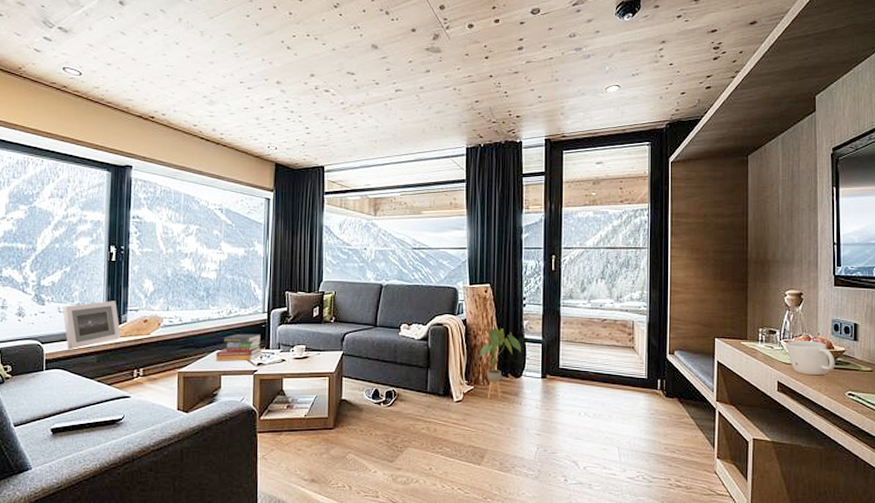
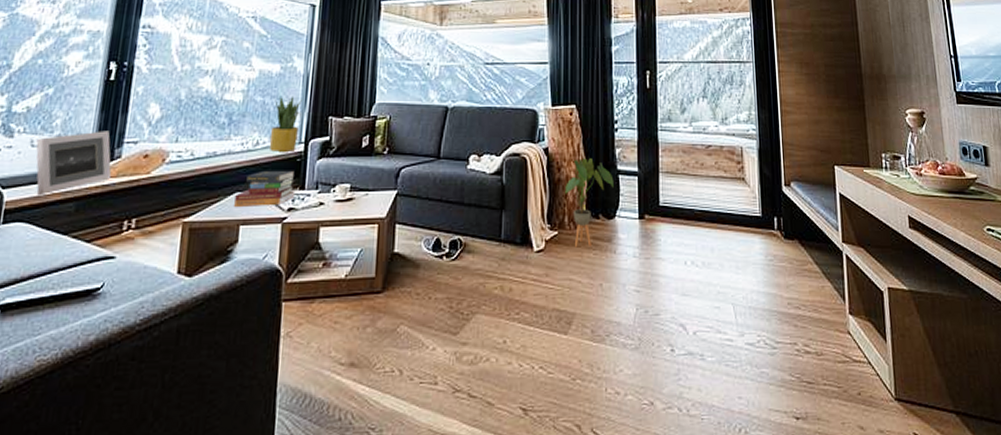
planter: none [239,274,264,319] -> present [269,96,302,152]
mug: present [786,341,835,376] -> none [913,167,969,208]

